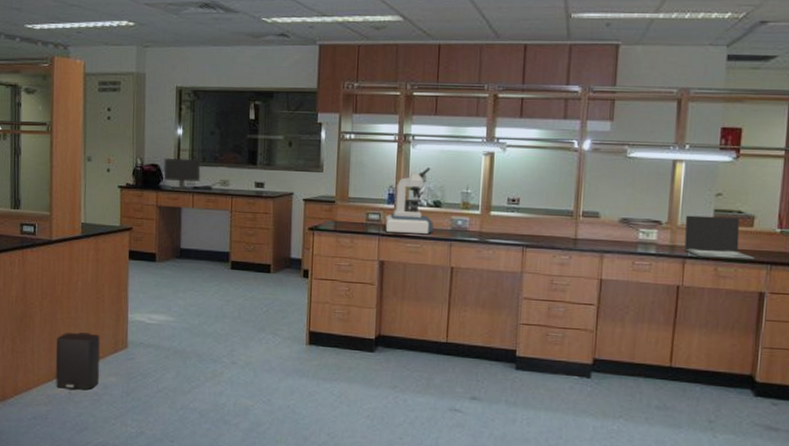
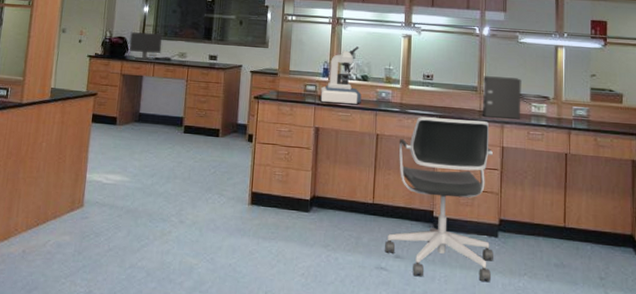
pedal bin: present [56,332,100,391] -> none [11,191,58,249]
office chair: none [460,247,589,424] -> present [385,117,493,282]
binder: none [577,198,628,248] -> present [482,76,522,119]
laptop: present [684,215,756,260] -> none [568,92,627,132]

